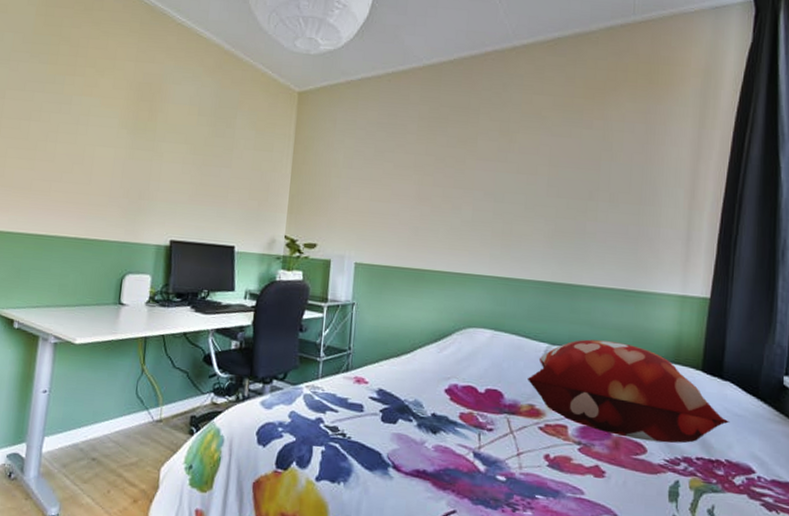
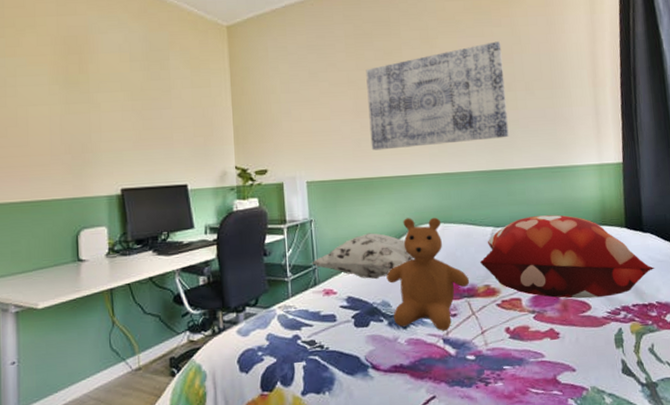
decorative pillow: none [347,326,456,376] -> present [312,233,414,279]
teddy bear: none [423,318,513,444] -> present [386,217,470,331]
wall art: none [428,144,589,250] -> present [366,41,509,151]

